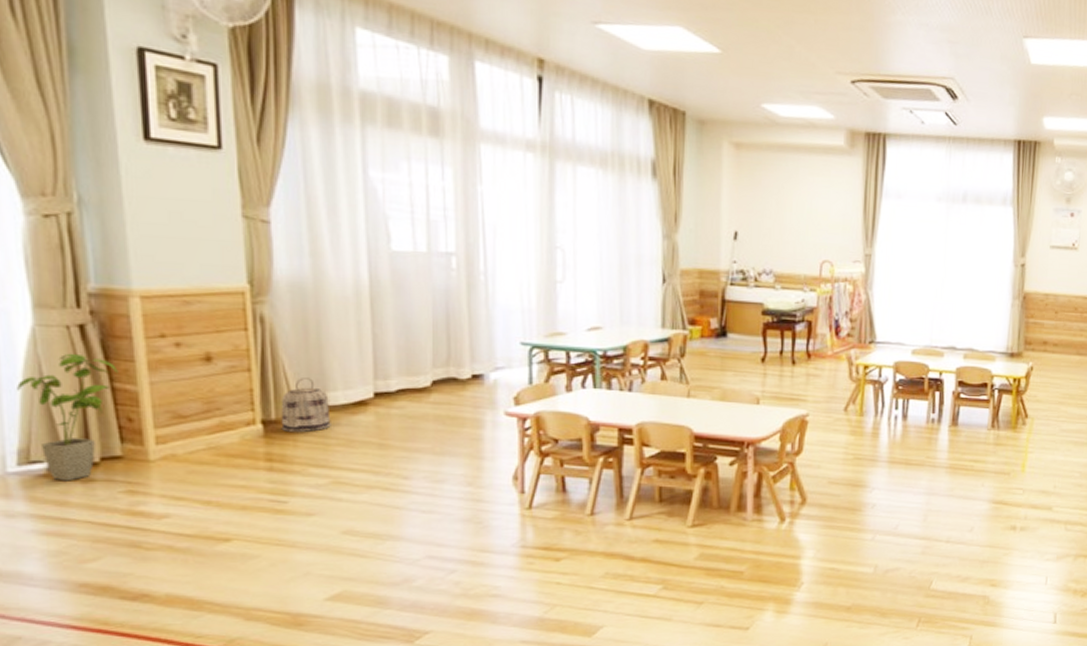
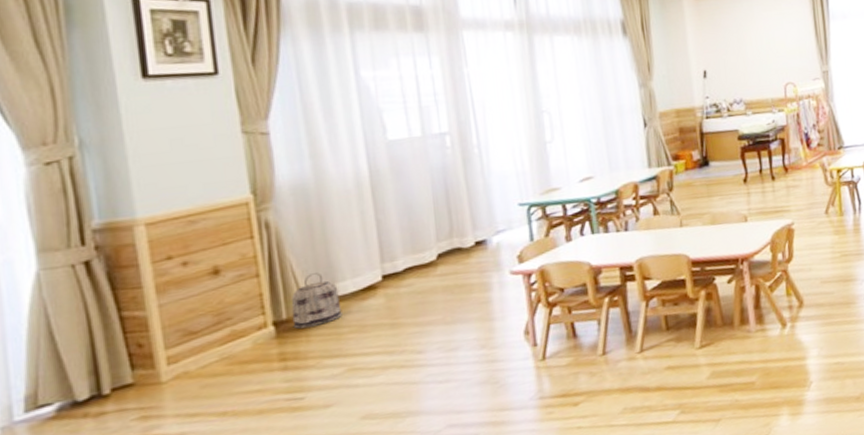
house plant: present [17,353,118,481] -> none [22,290,126,420]

